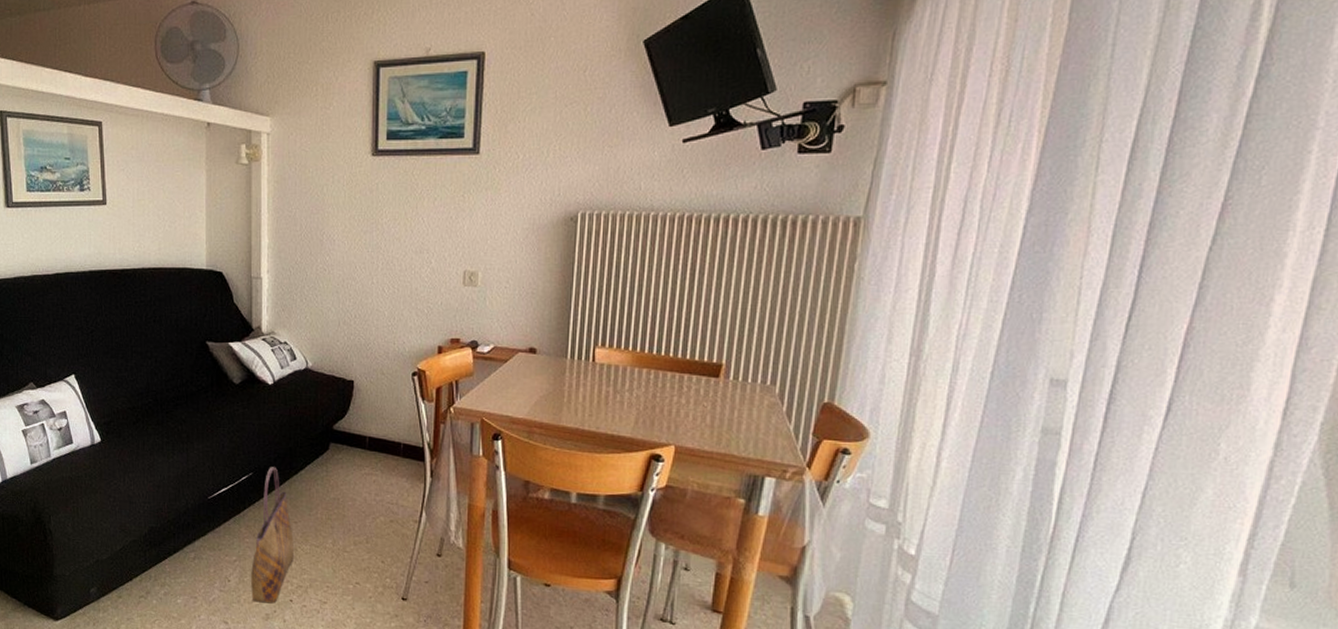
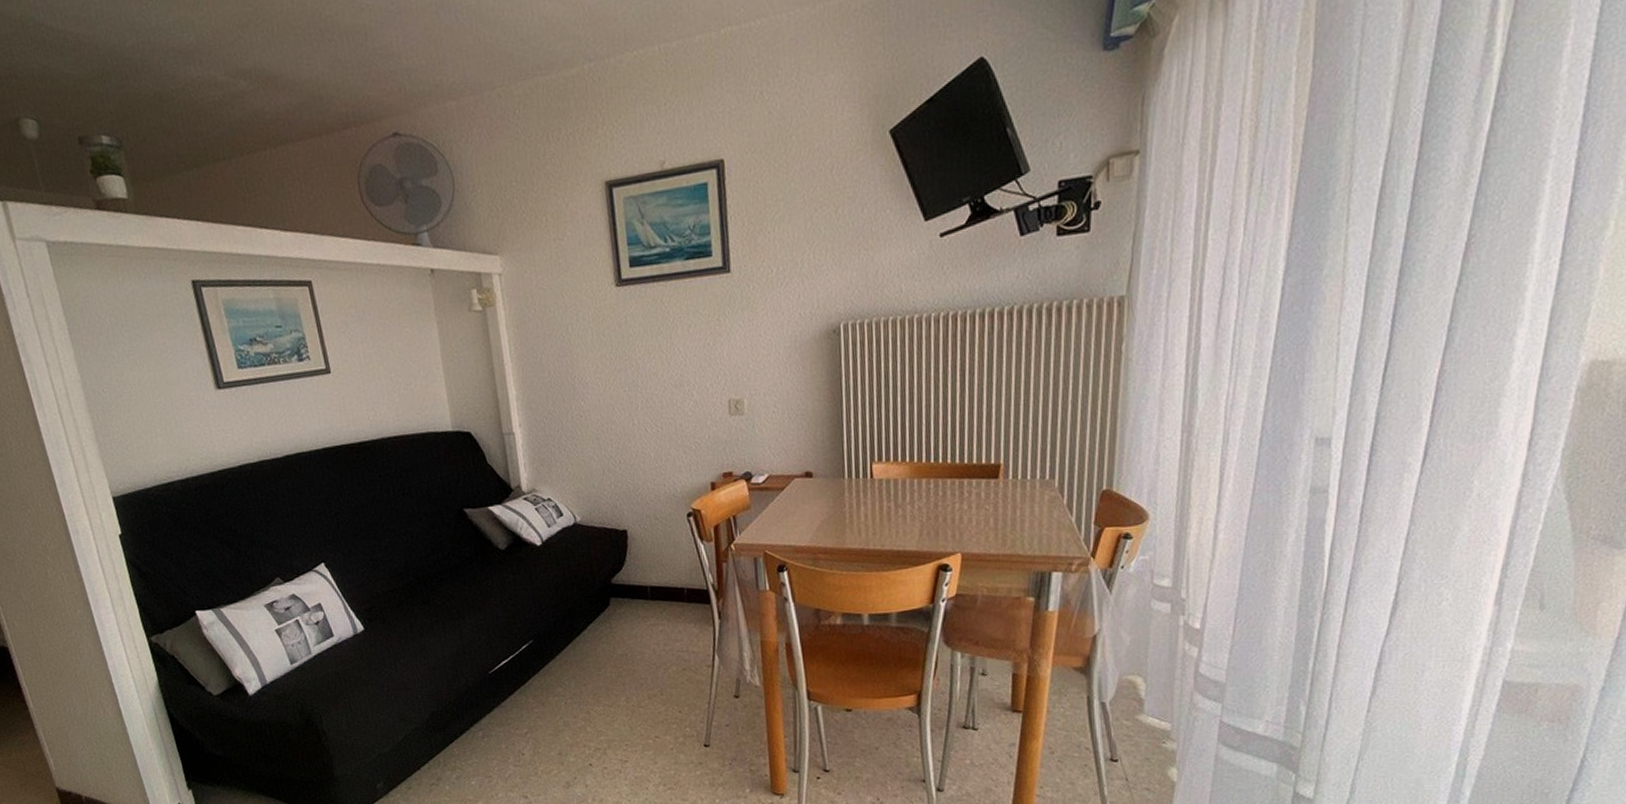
tote bag: present [251,467,294,604] -> none [544,631,588,772]

